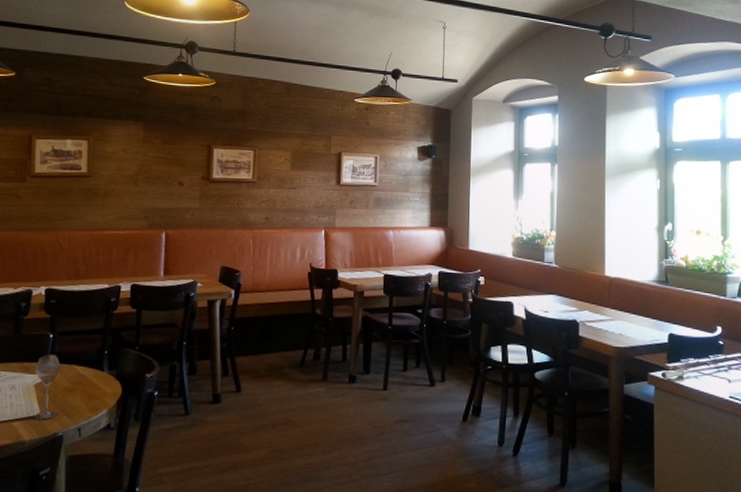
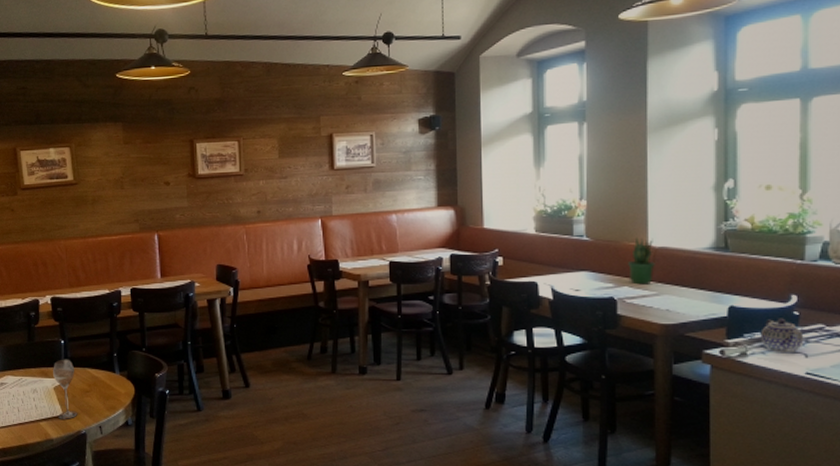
planter: none [589,267,610,310] -> present [628,237,655,285]
teapot: none [694,346,728,379] -> present [760,318,804,354]

